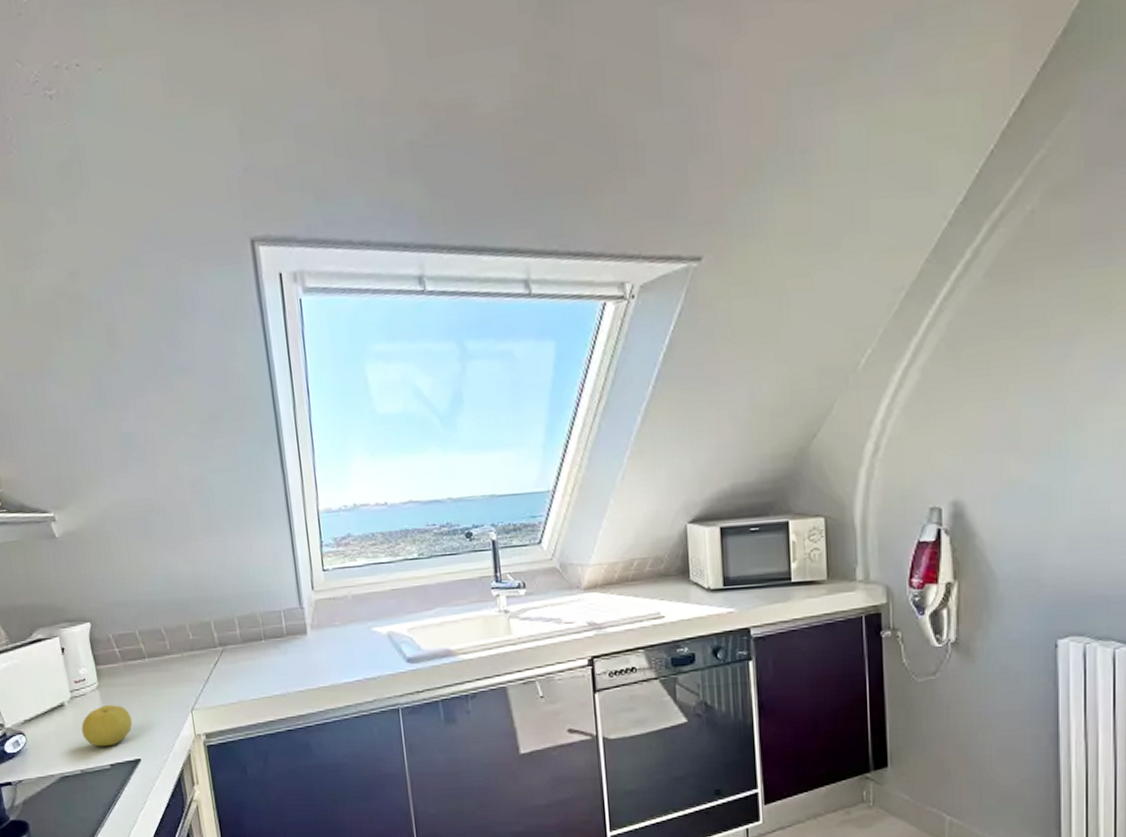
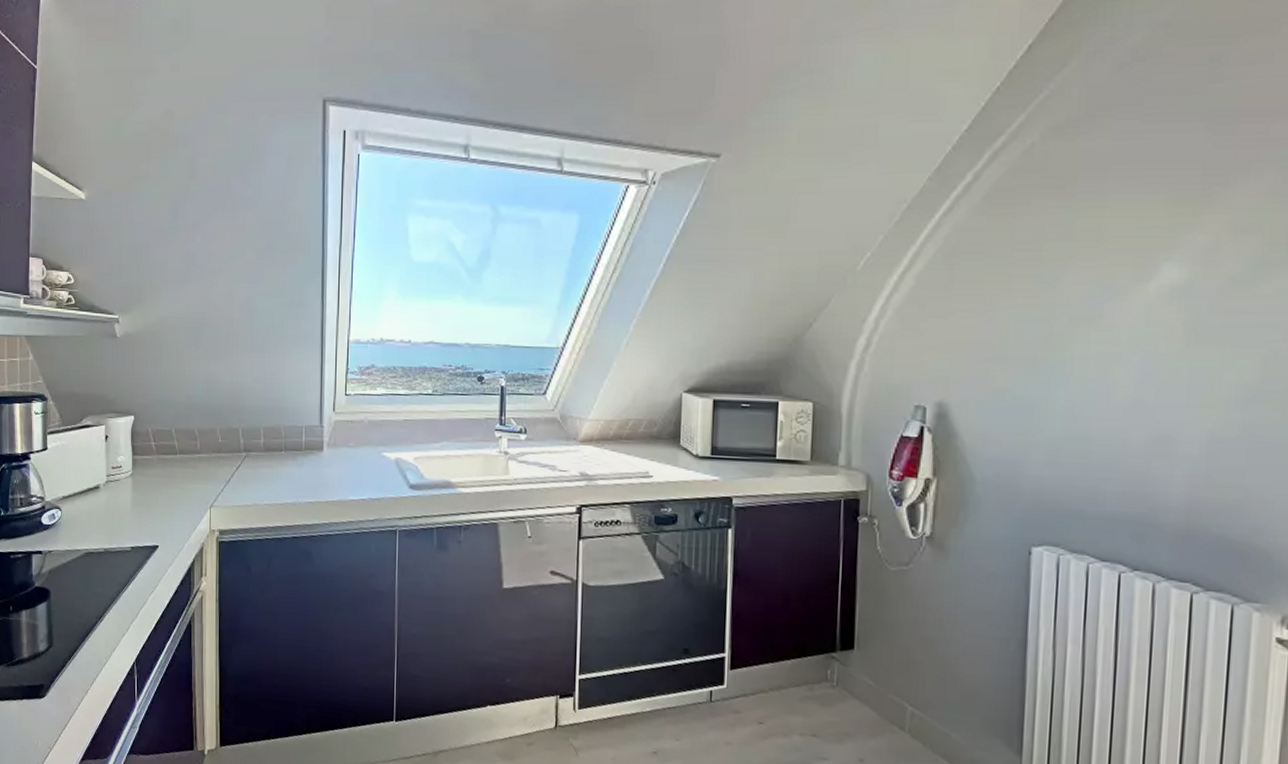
fruit: present [81,704,133,747] -> none [111,491,157,531]

